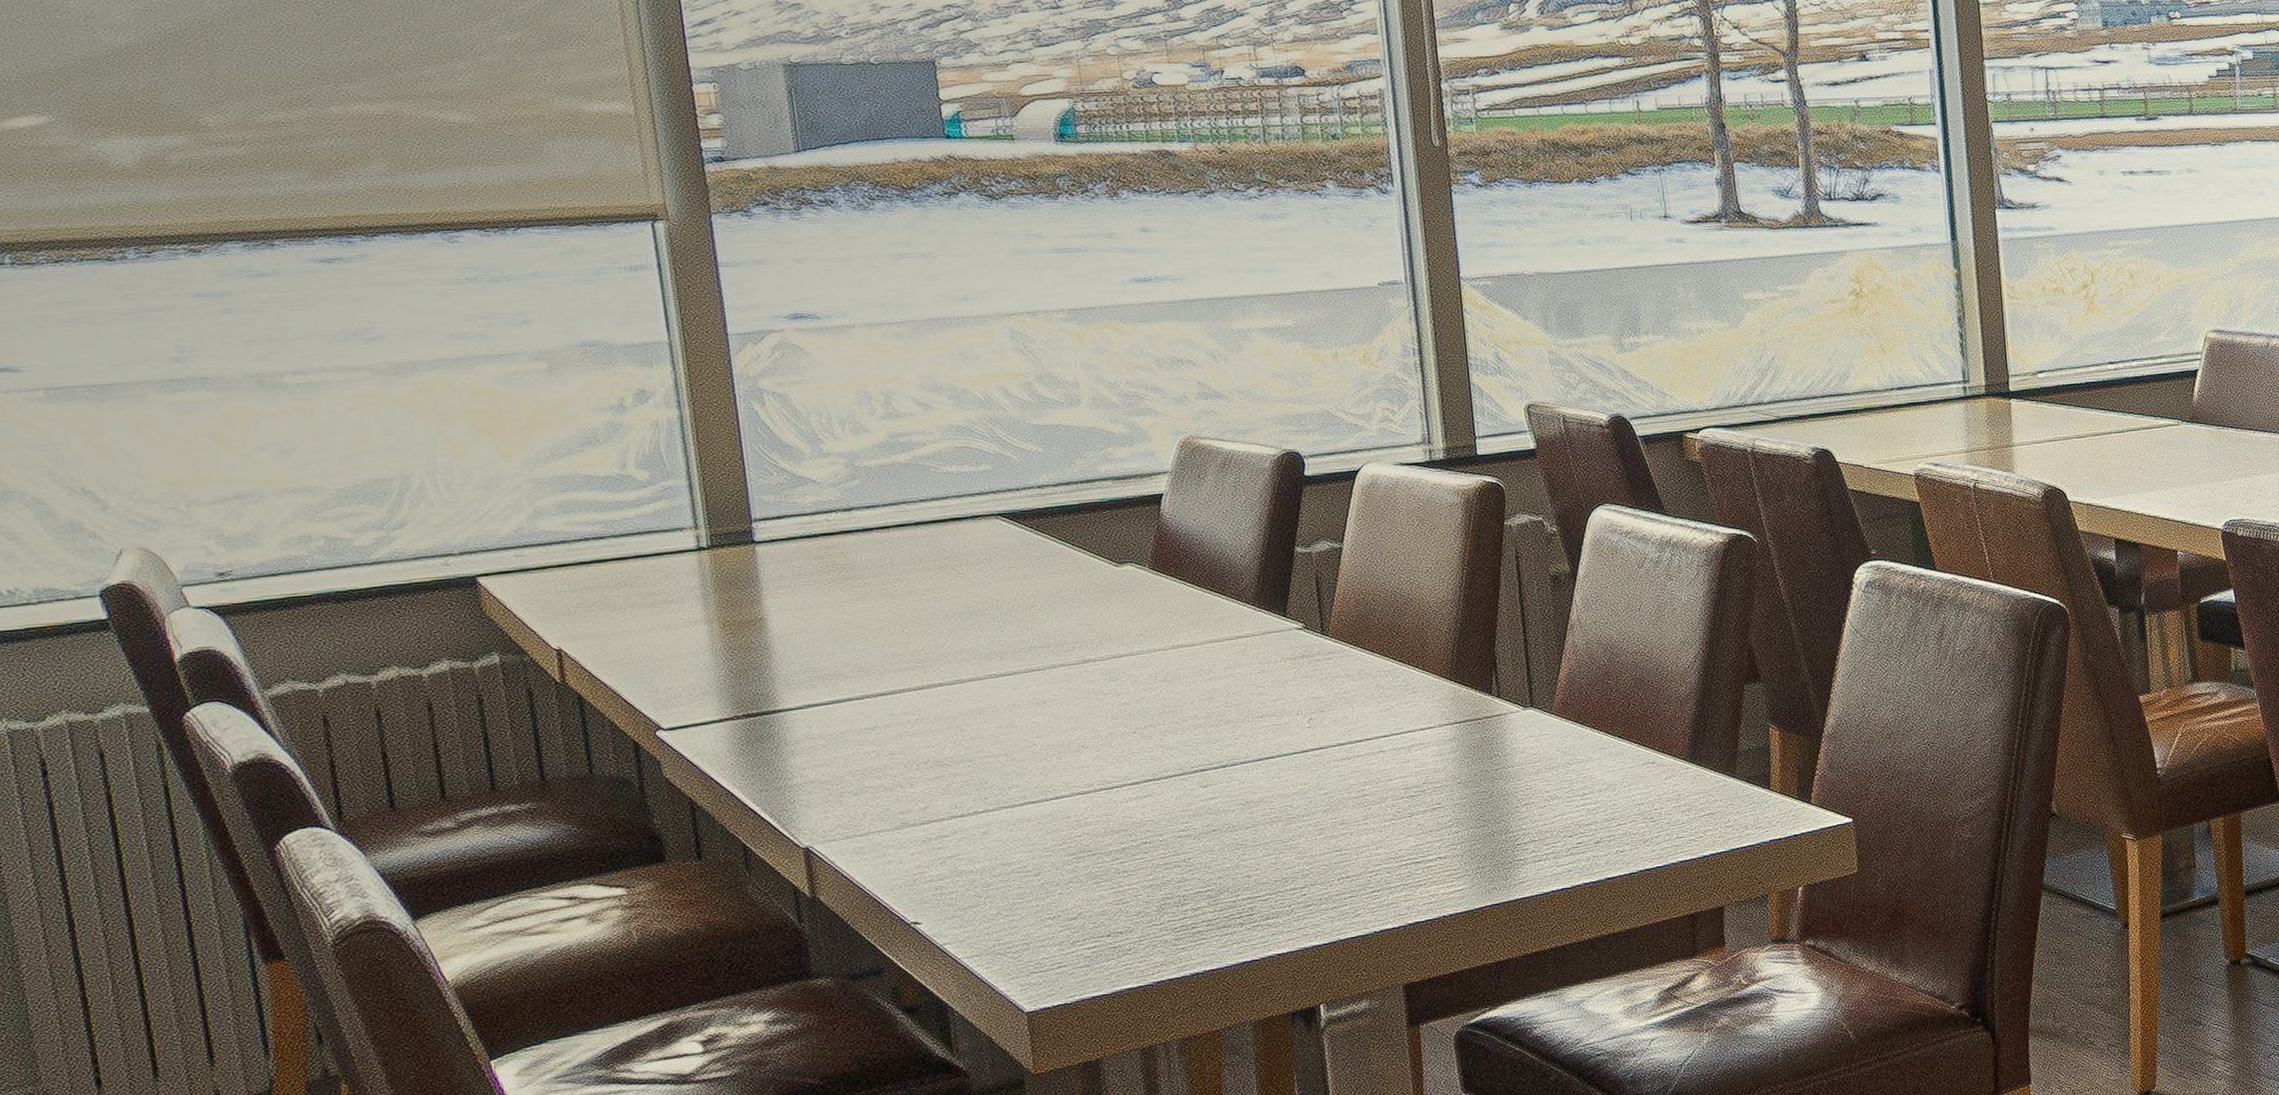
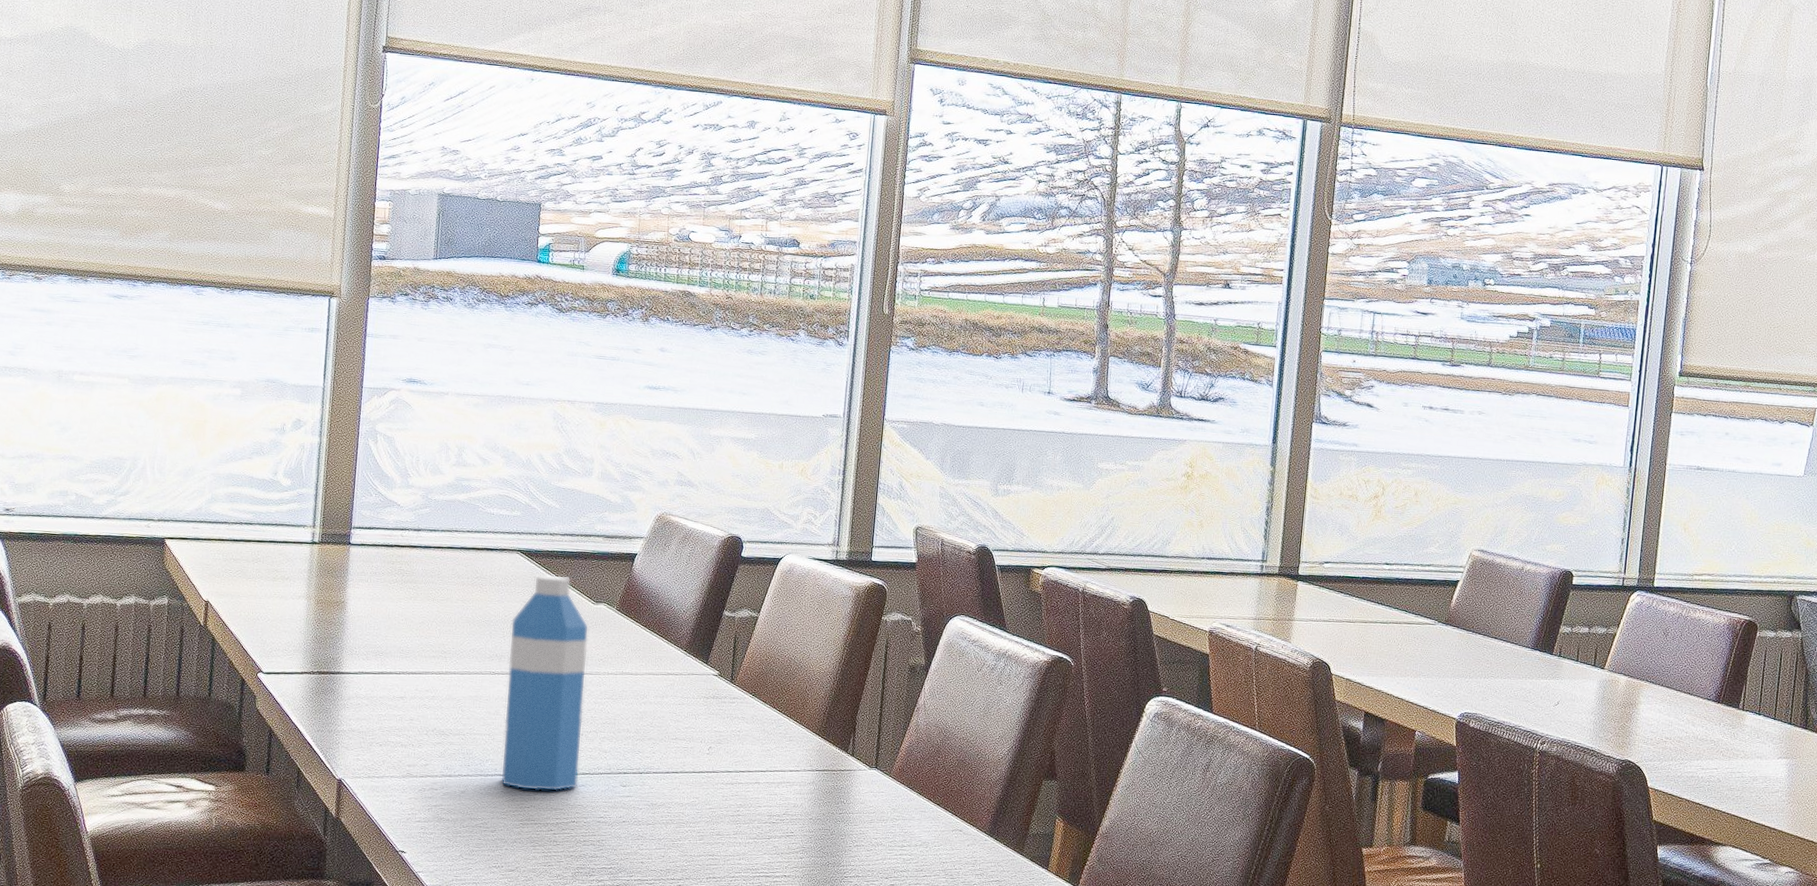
water bottle: none [1006,537,1142,815] -> present [501,574,589,791]

